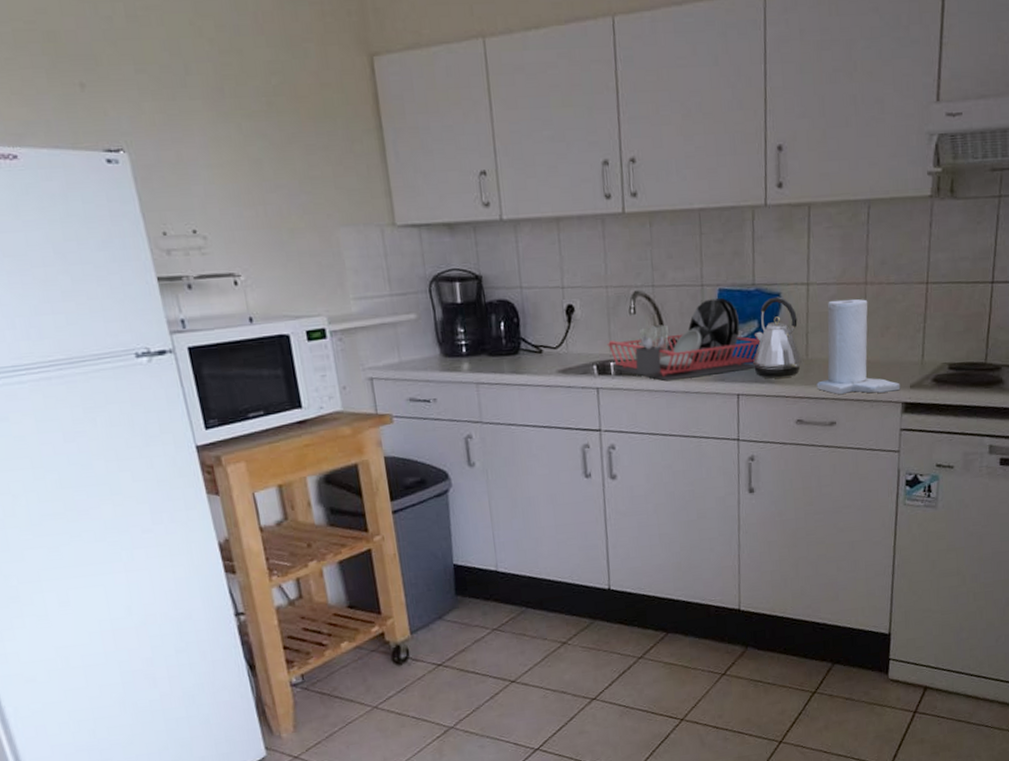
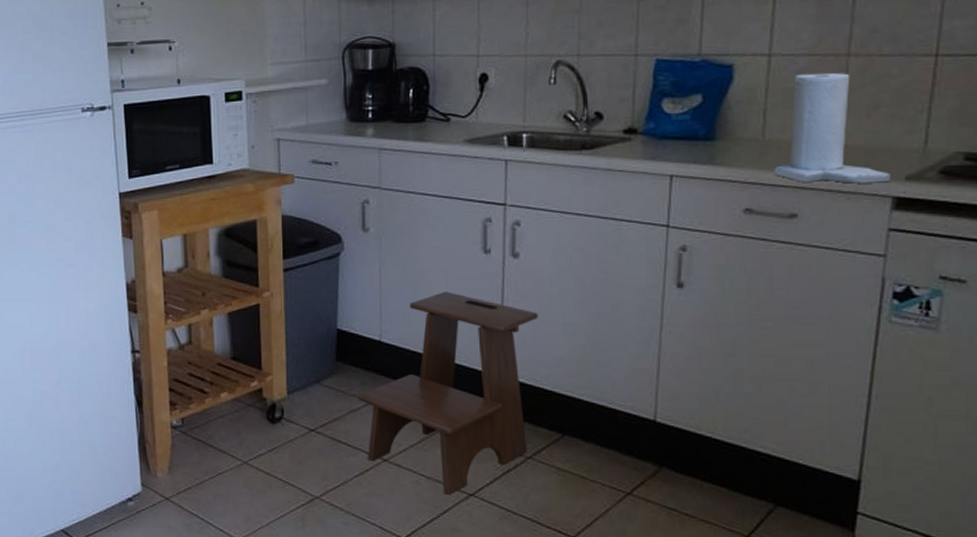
step stool: none [481,517,639,703] -> present [359,292,538,495]
dish rack: present [607,298,759,382] -> none [521,69,702,157]
kettle: present [752,296,802,379] -> none [692,68,756,161]

